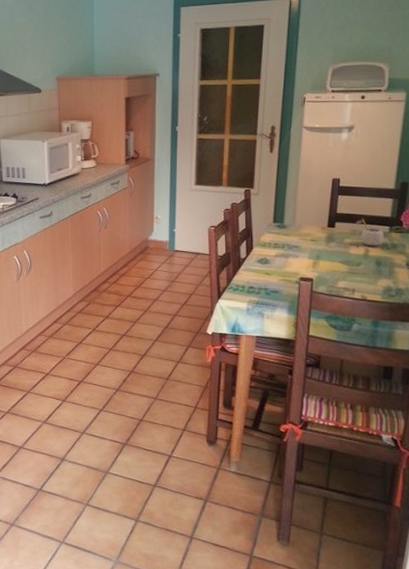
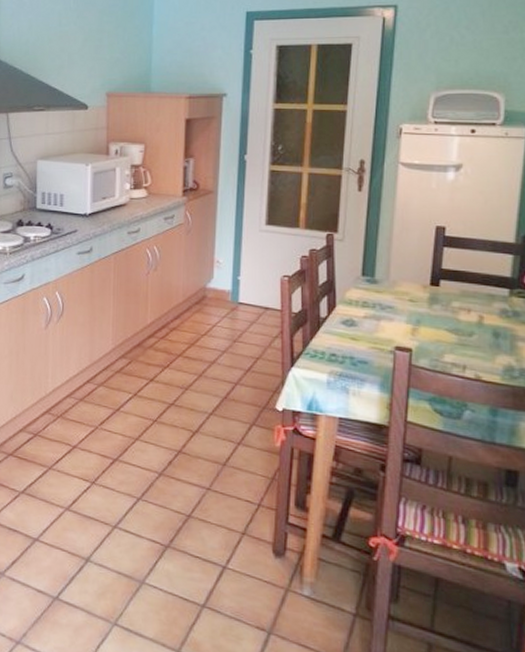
mug: present [355,218,384,246] -> none [465,277,502,313]

